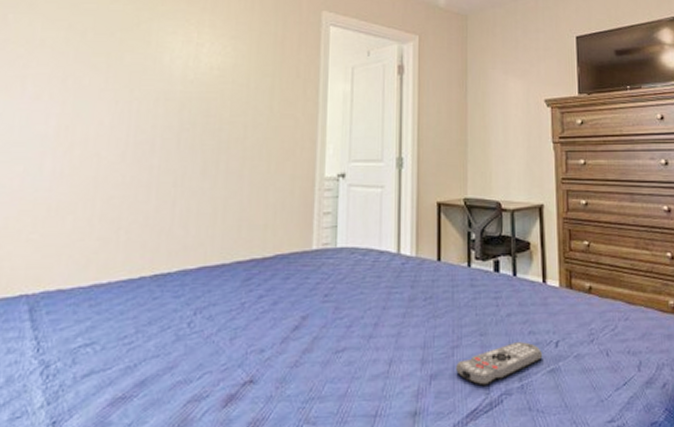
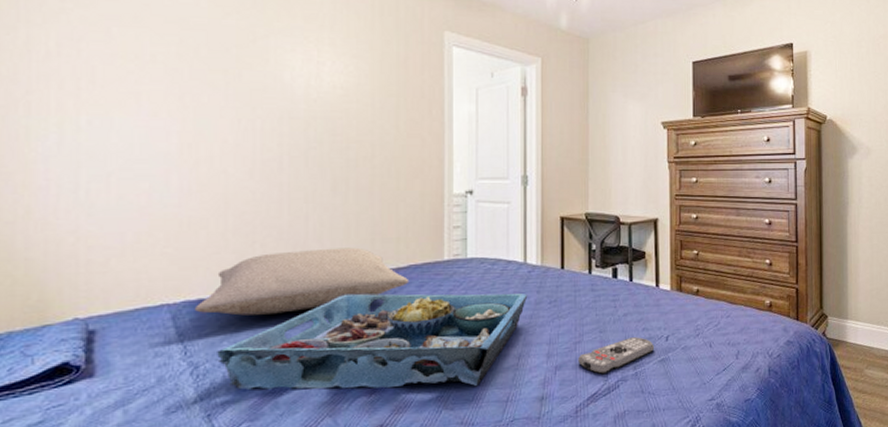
pillow: none [52,235,275,309] -> present [194,247,410,316]
serving tray: none [67,286,401,398] -> present [215,293,528,390]

